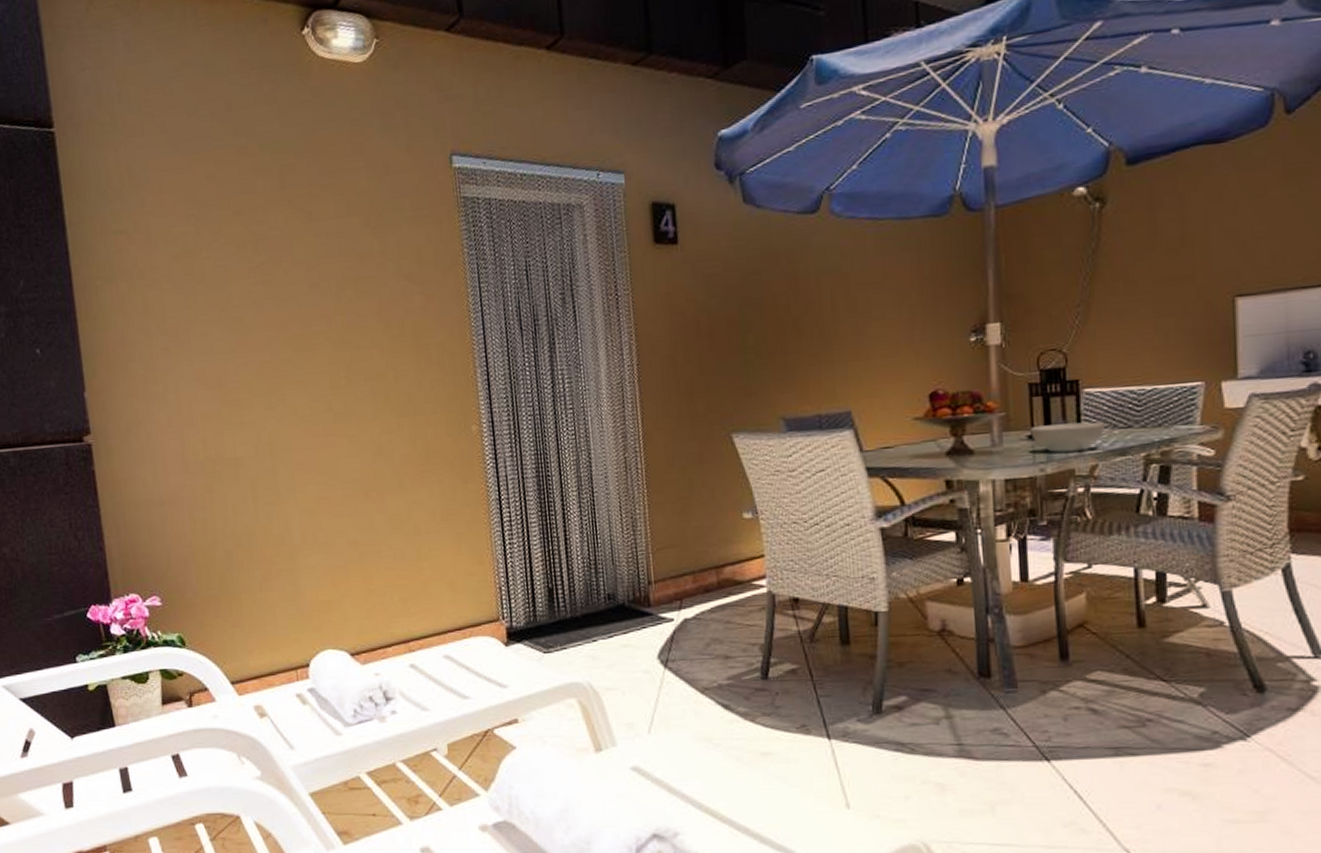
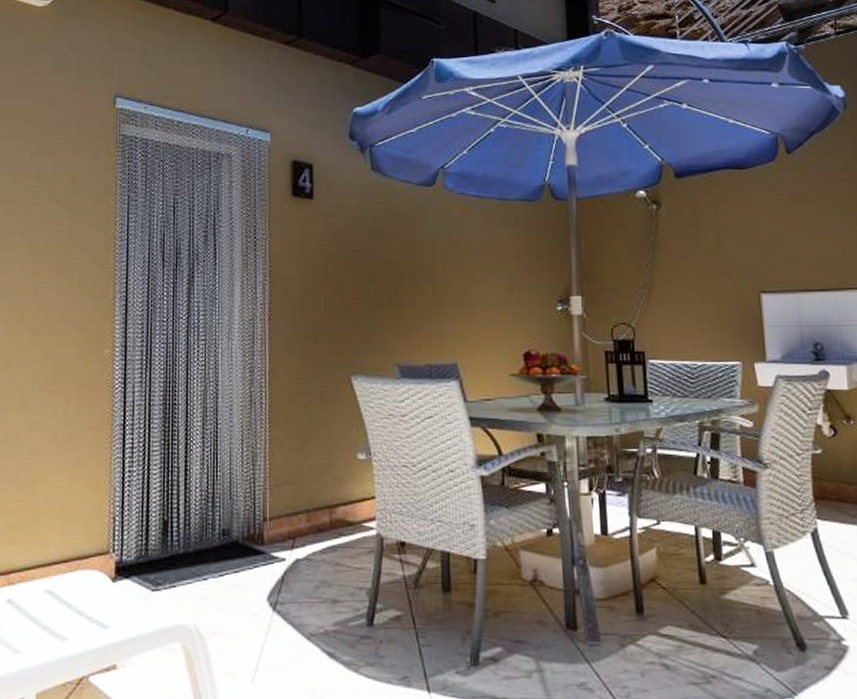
bowl: present [1030,422,1105,453] -> none [607,389,667,415]

